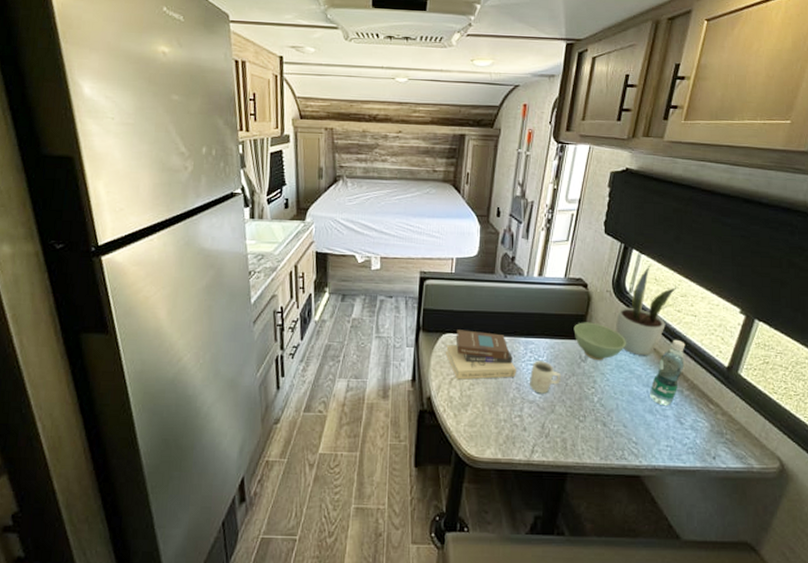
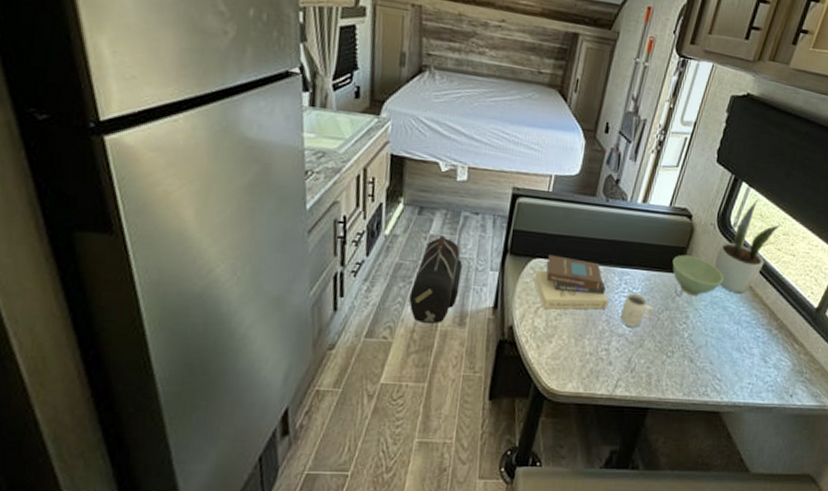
duffel bag: none [338,318,382,397] -> present [409,236,463,323]
bottle: present [650,339,686,406] -> none [739,278,781,345]

